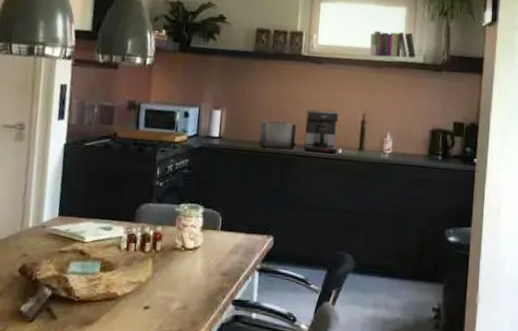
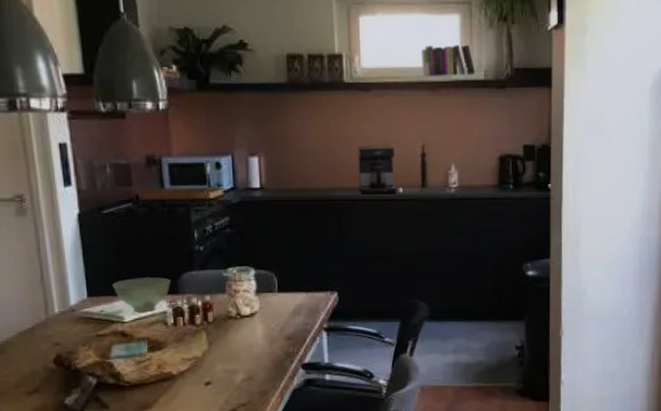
bowl: none [80,204,131,235] -> present [112,277,171,312]
toaster: present [259,120,298,150] -> none [307,162,351,195]

